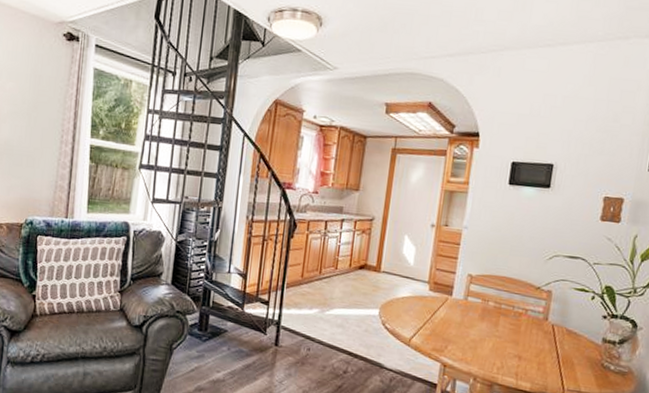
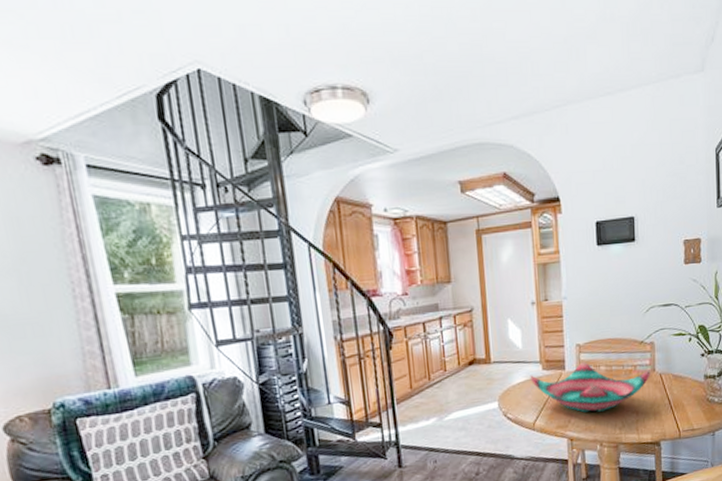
decorative bowl: none [415,292,542,347] -> present [530,362,650,413]

